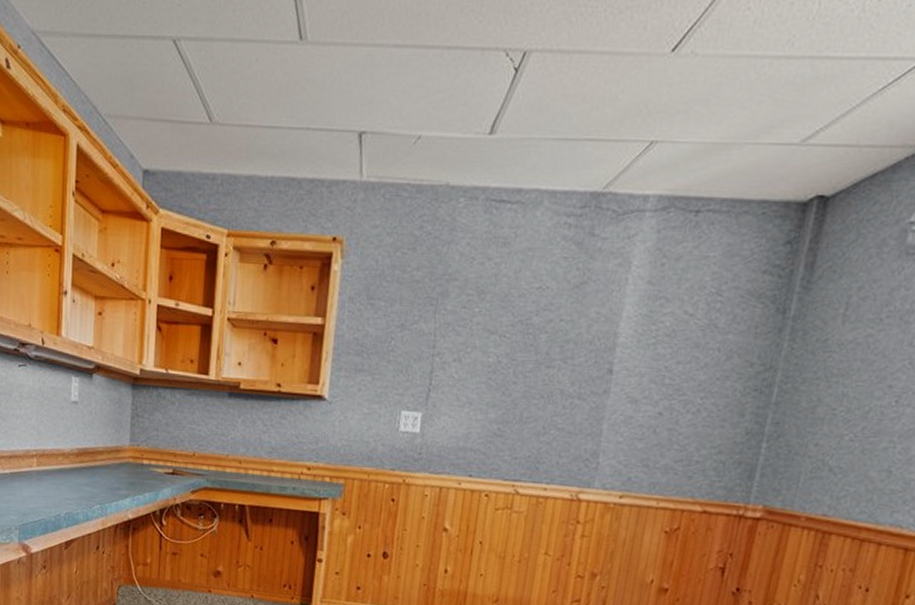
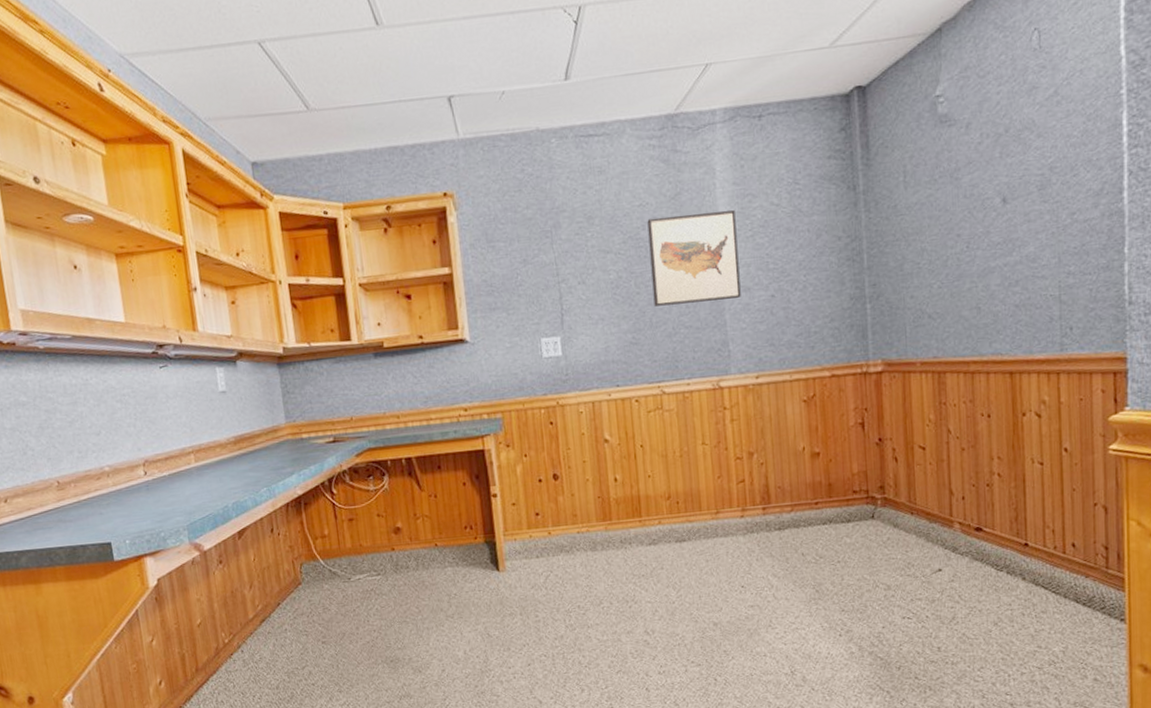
wall art: none [529,304,642,408] -> present [647,210,741,307]

